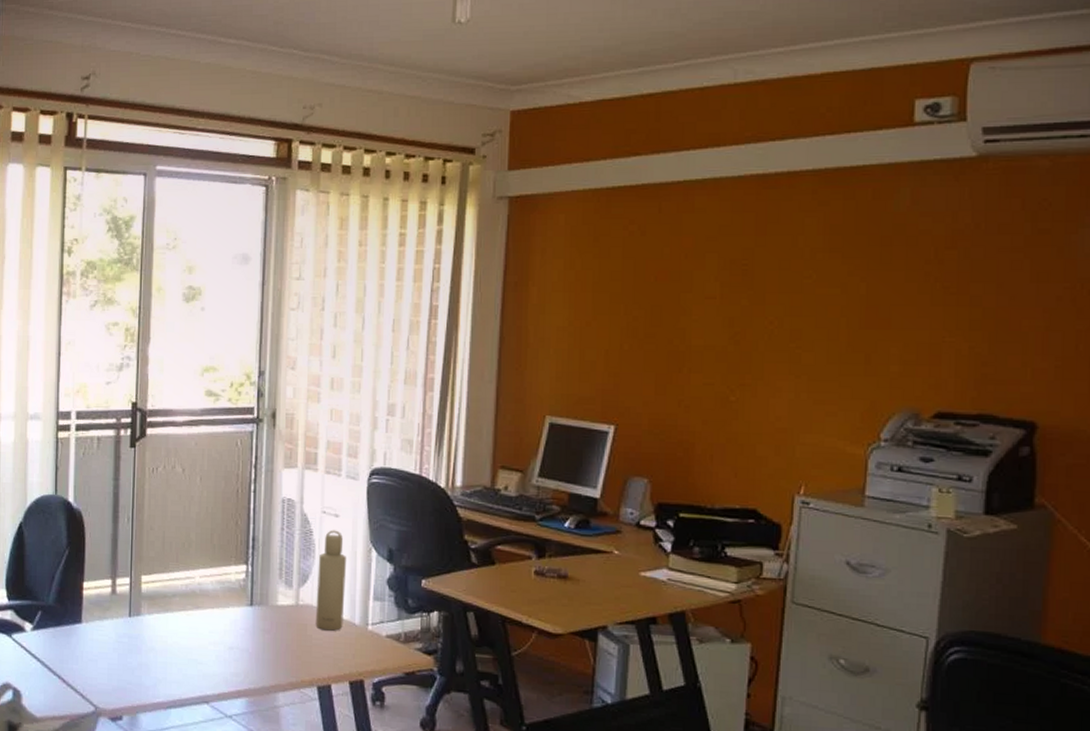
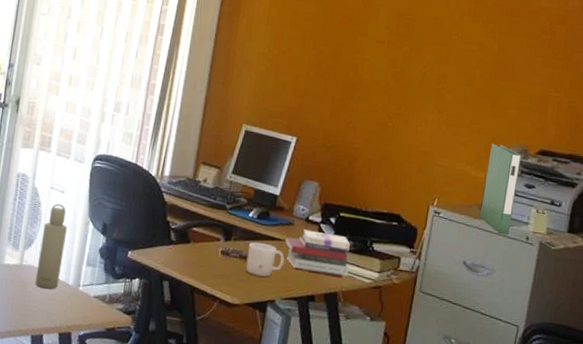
mug: none [566,557,613,599] -> present [245,242,284,277]
books: none [612,537,698,592] -> present [285,229,351,277]
binder: none [863,409,911,524] -> present [480,143,521,235]

